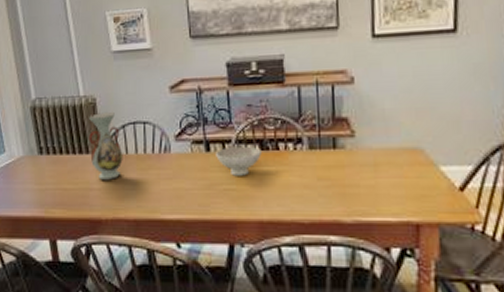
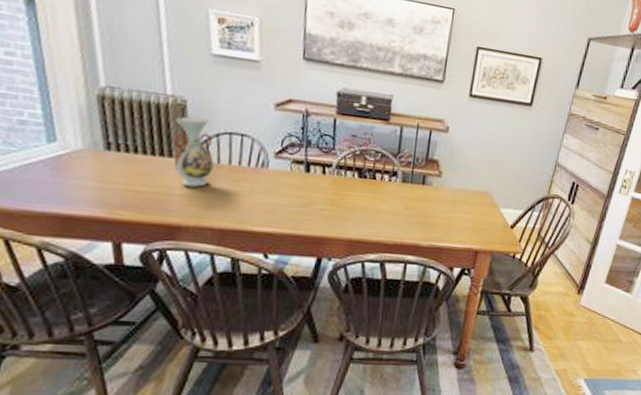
bowl: present [216,146,262,176] -> none [315,170,360,199]

